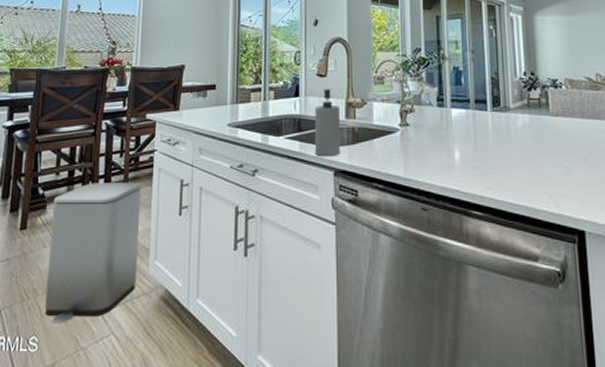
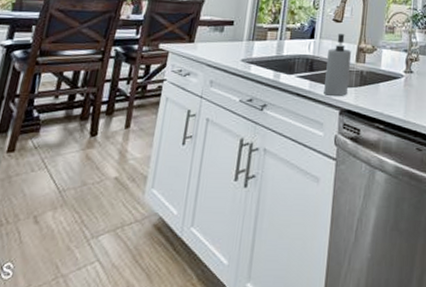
pedal bin: present [45,181,142,323] -> none [25,108,147,250]

